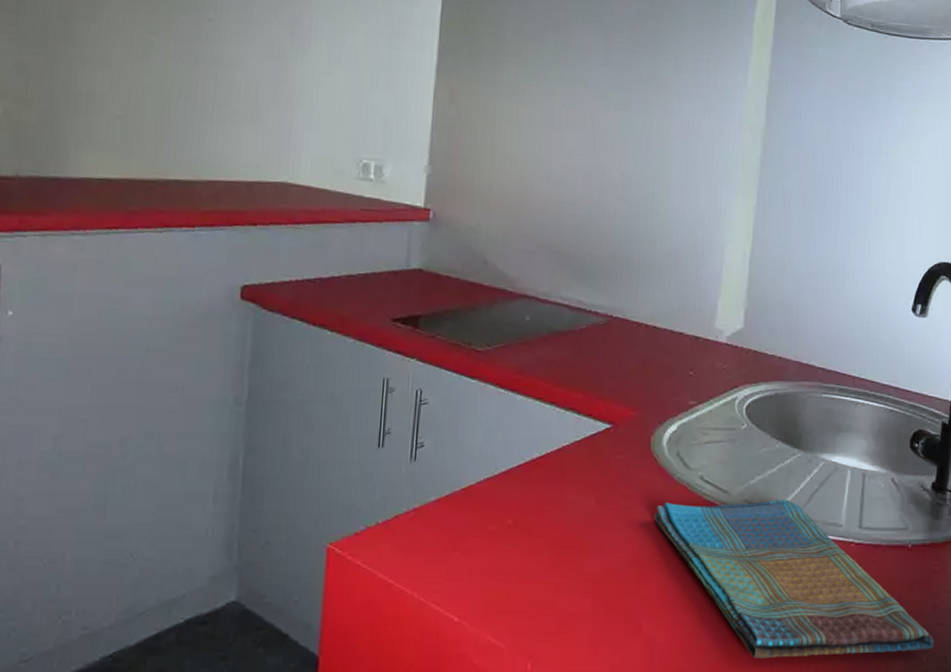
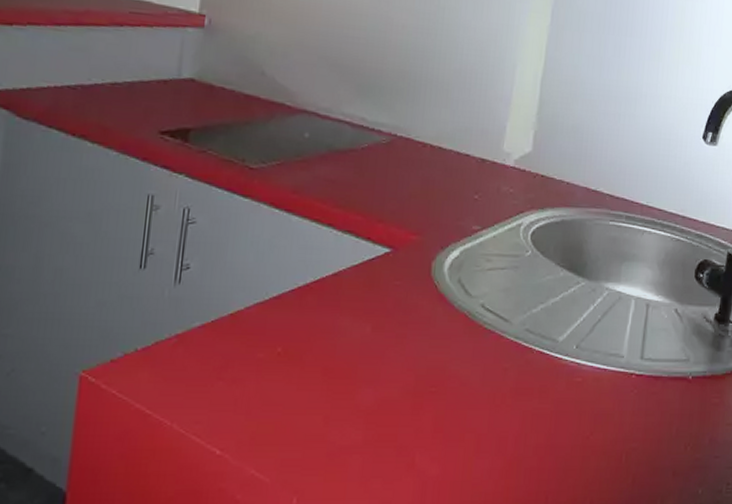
dish towel: present [653,499,934,658] -> none [431,328,710,492]

